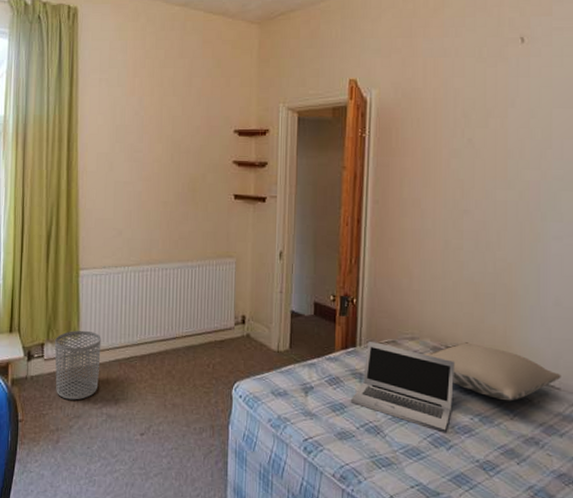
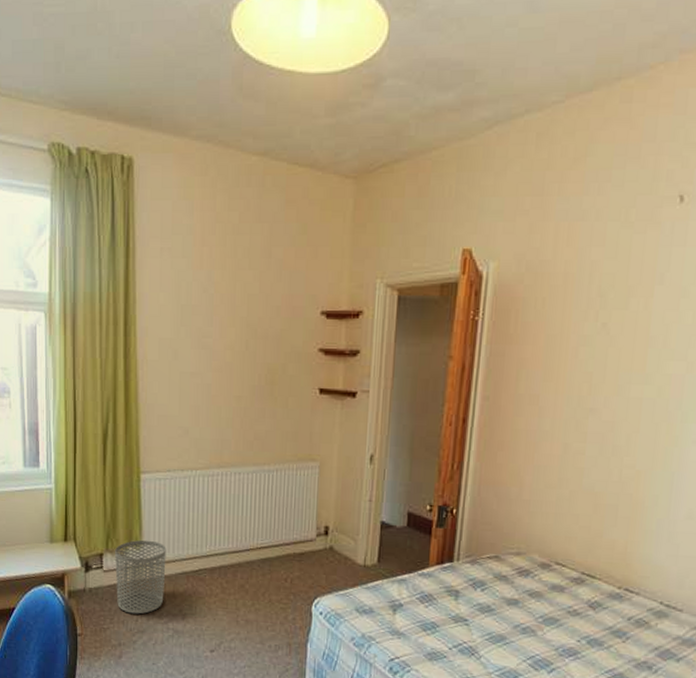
laptop: present [351,341,456,433] -> none [444,555,566,656]
pillow: present [423,342,561,401] -> none [529,558,686,623]

